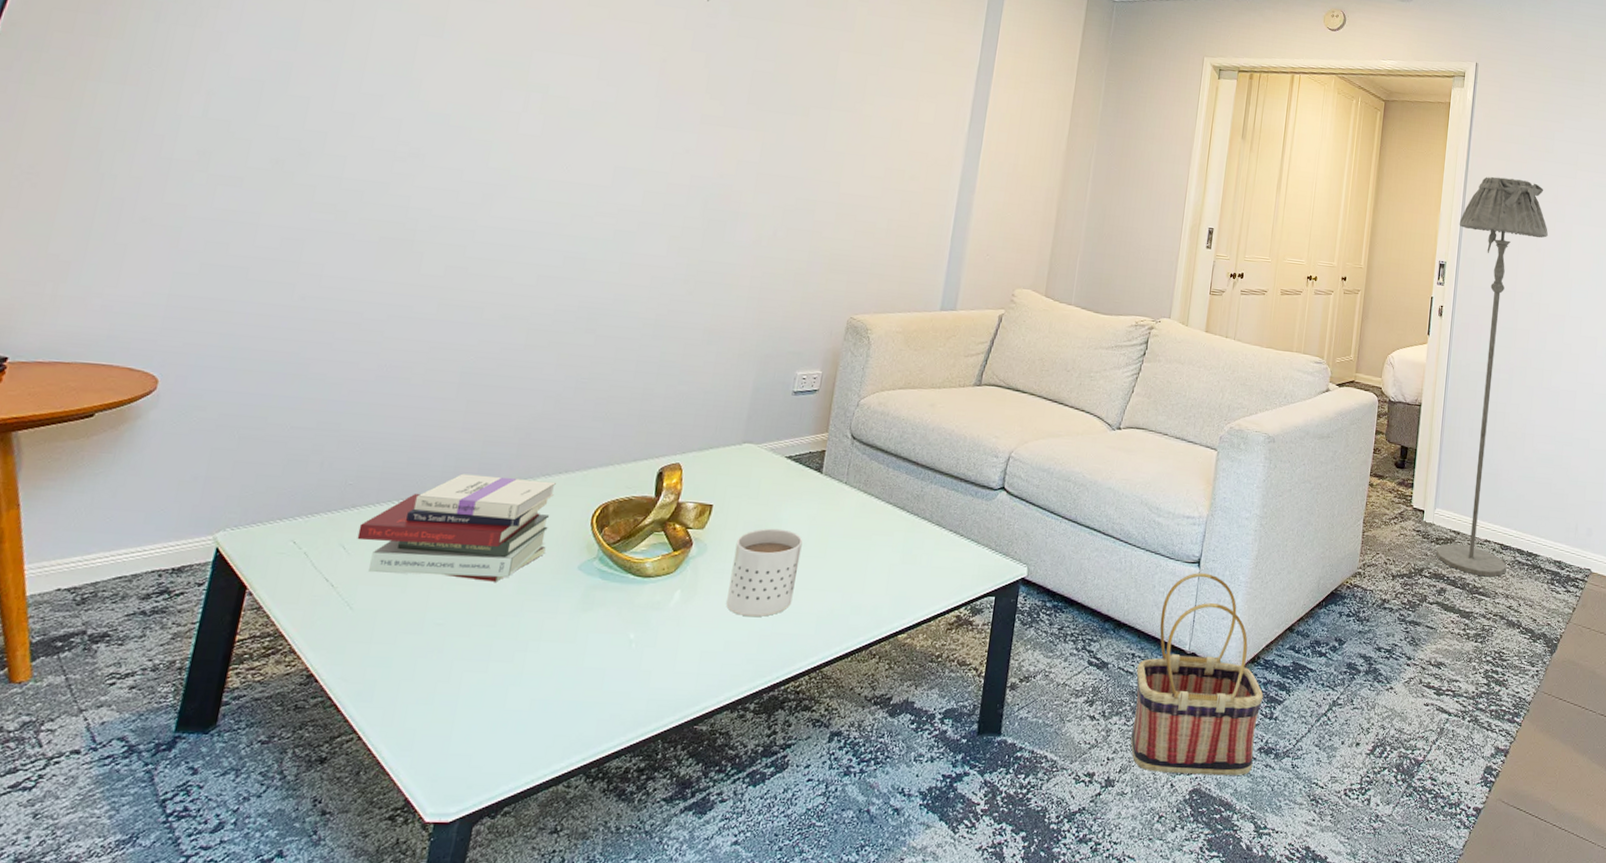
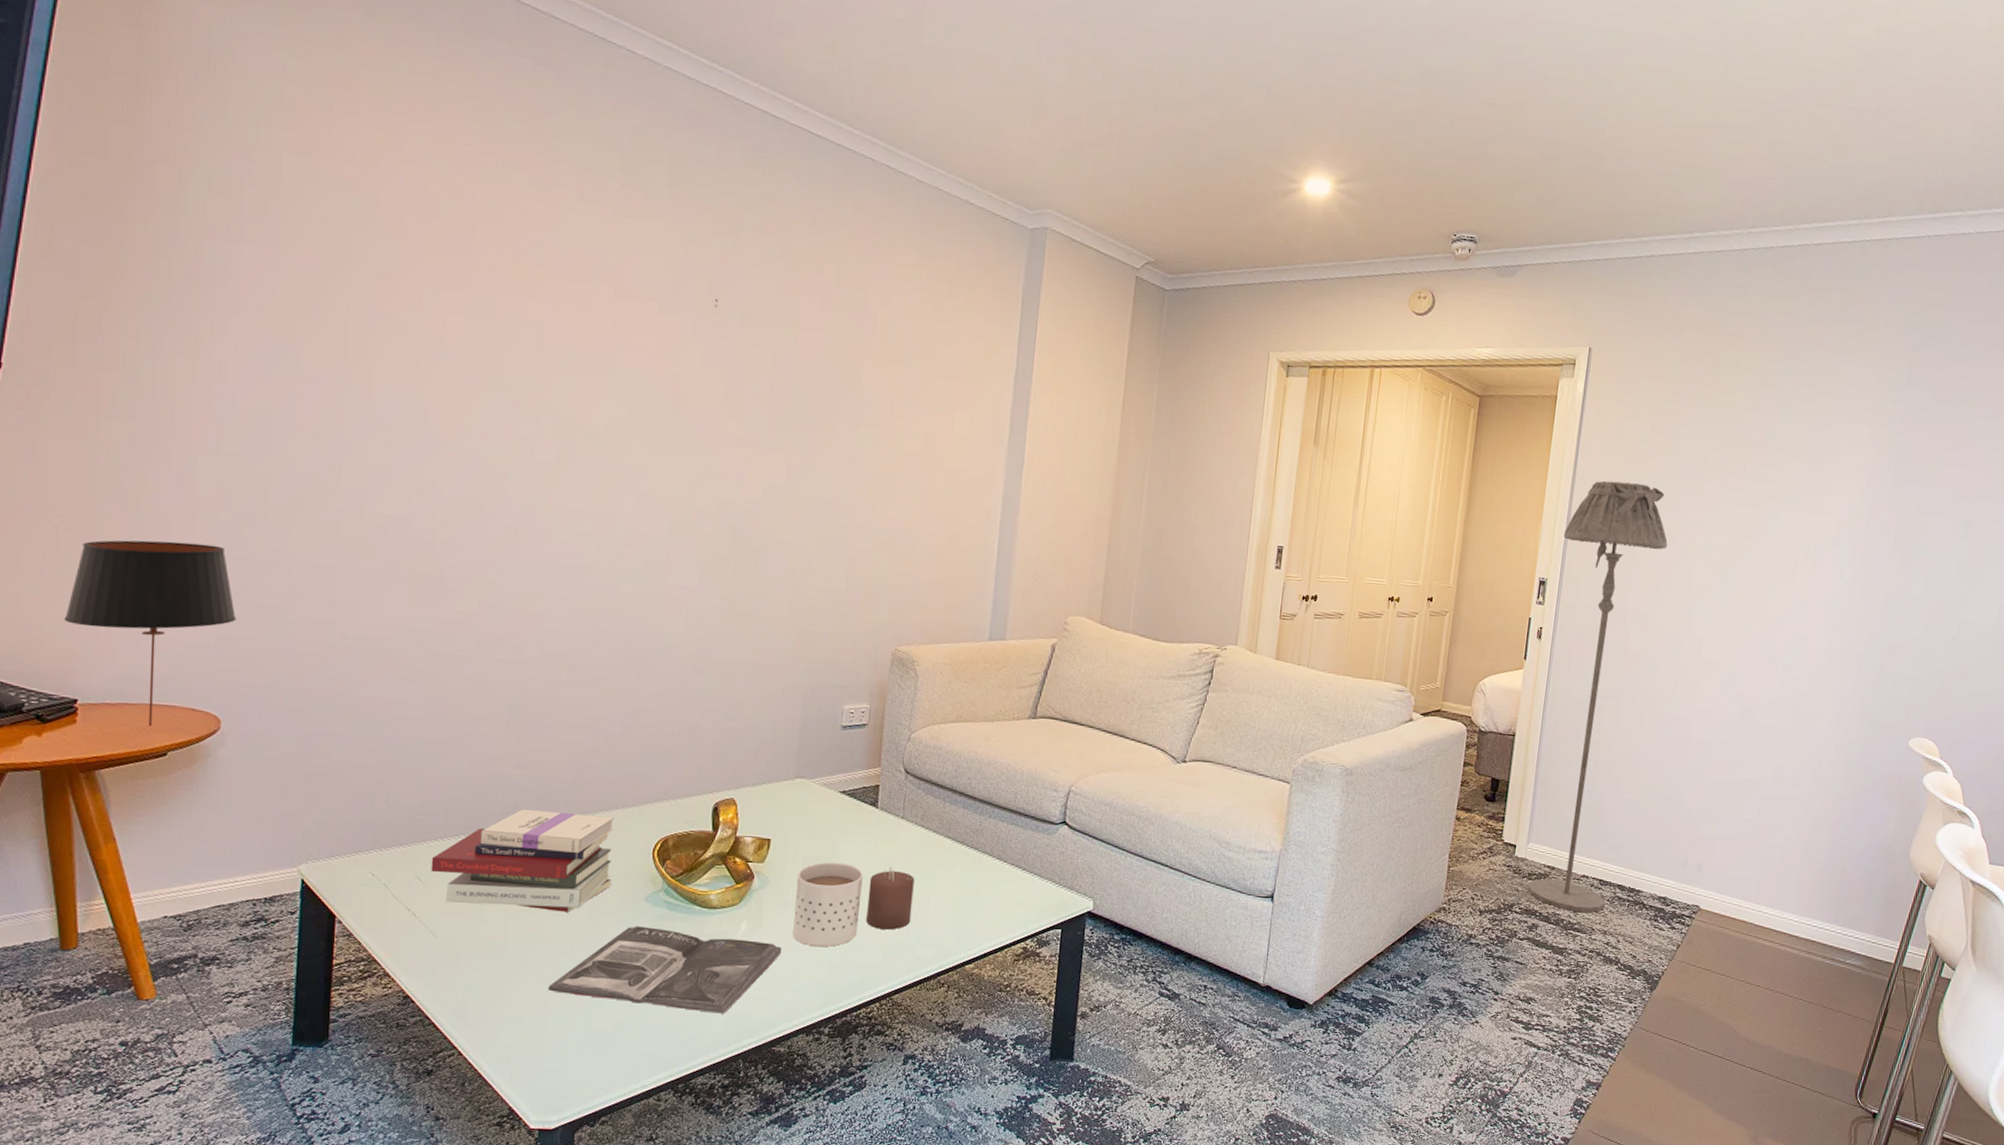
table lamp: none [10,198,195,386] -> present [64,540,237,726]
magazine: none [463,596,714,690] -> present [547,926,782,1014]
candle: none [802,534,854,599] -> present [866,867,915,930]
basket: present [1130,573,1264,776] -> none [1205,907,1342,1103]

